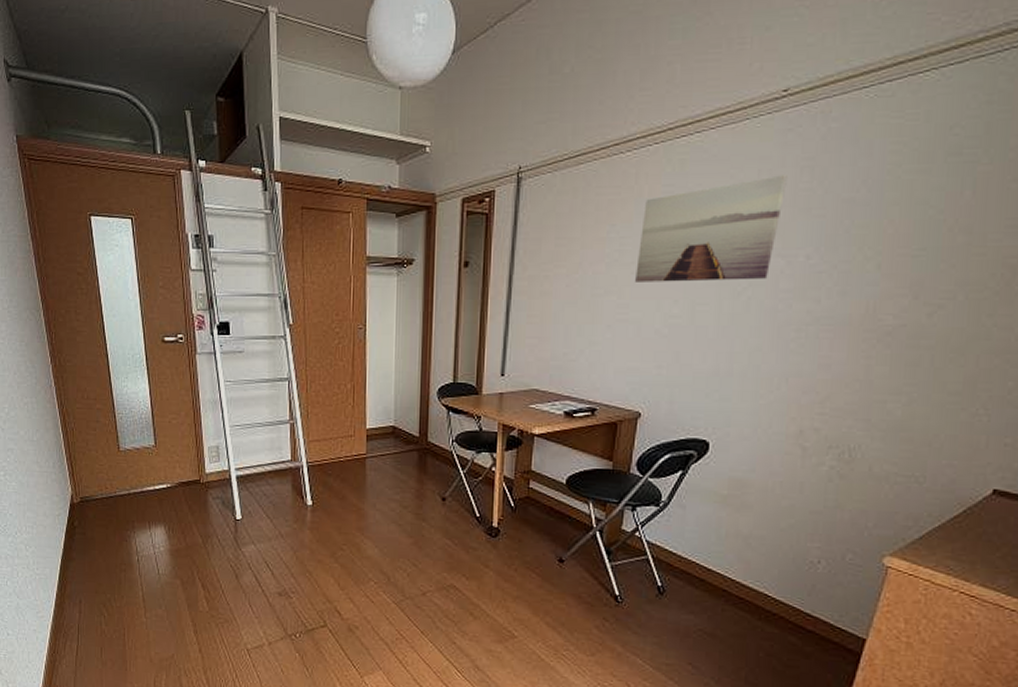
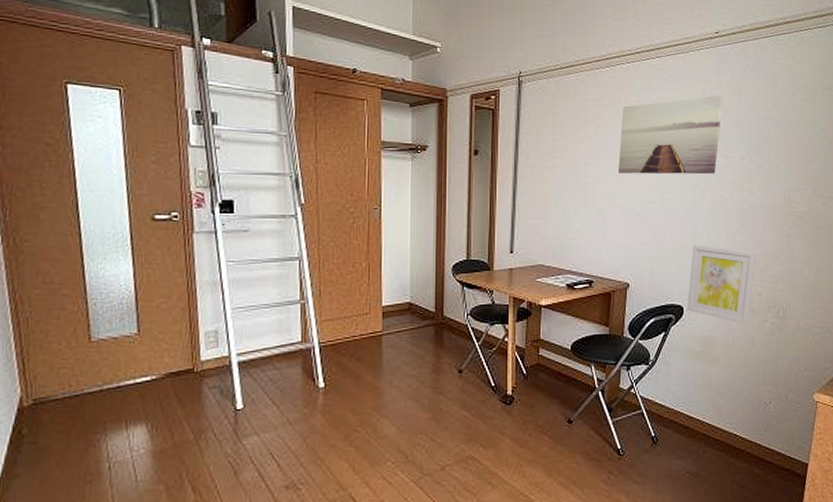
wall art: none [713,367,818,467] -> present [686,244,757,325]

